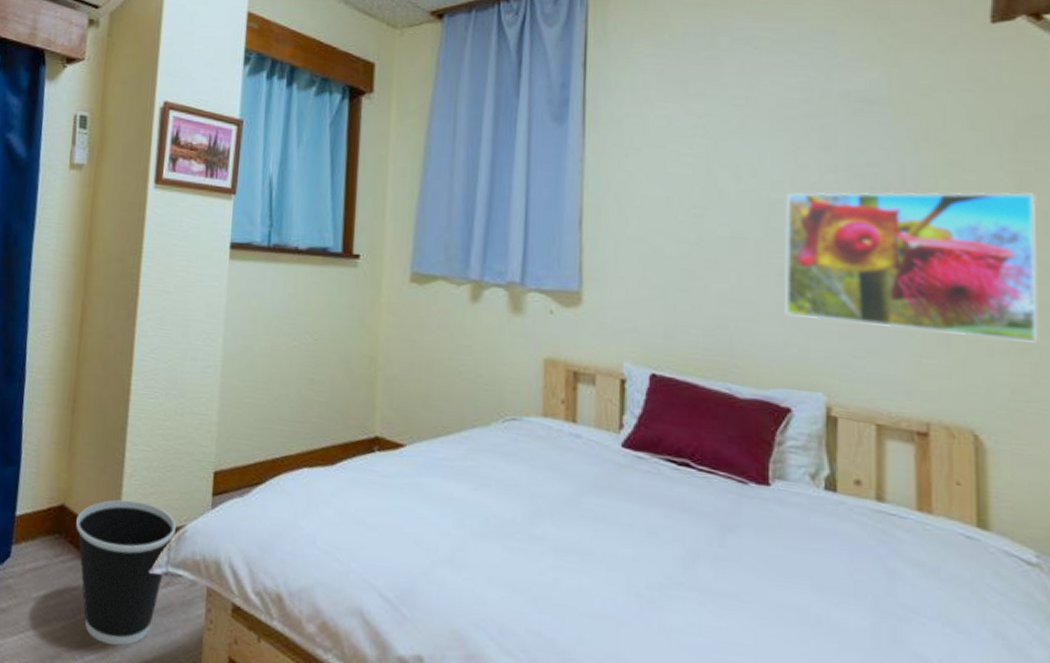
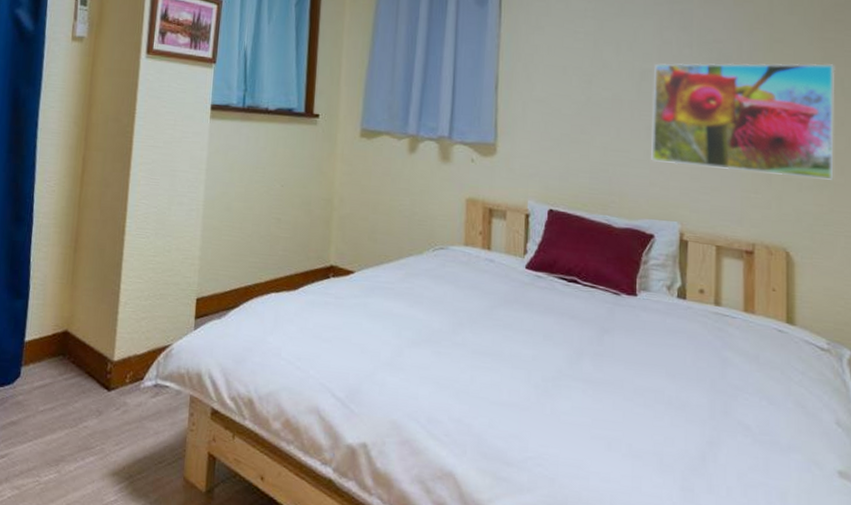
wastebasket: present [76,499,176,646] -> none [78,324,164,448]

